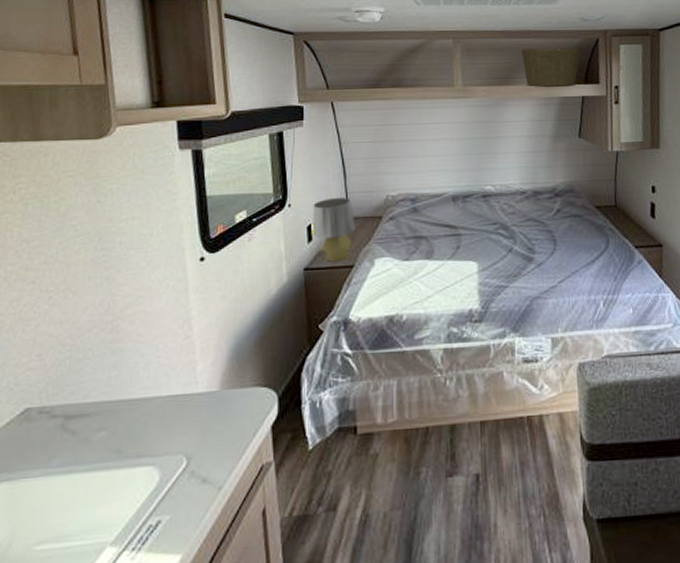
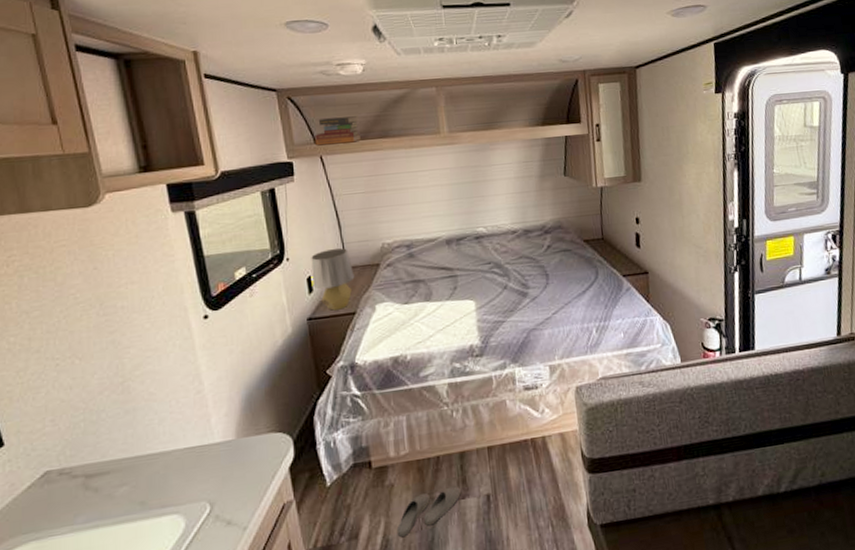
books: none [328,64,373,91] -> present [315,116,361,146]
slippers: none [377,461,450,514] -> present [396,486,462,538]
basket: present [521,48,582,87] -> none [503,90,562,130]

